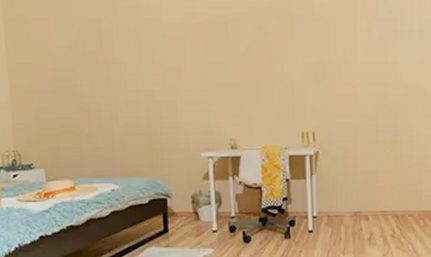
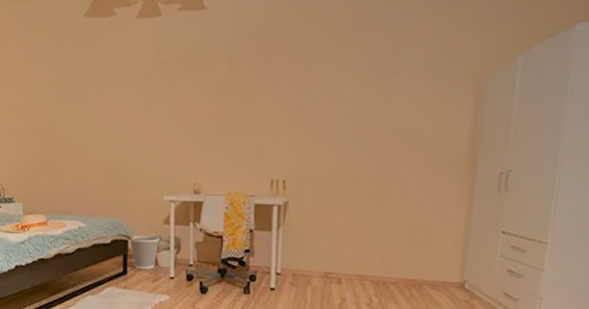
wastebasket: none [168,192,200,226] -> present [129,235,160,269]

